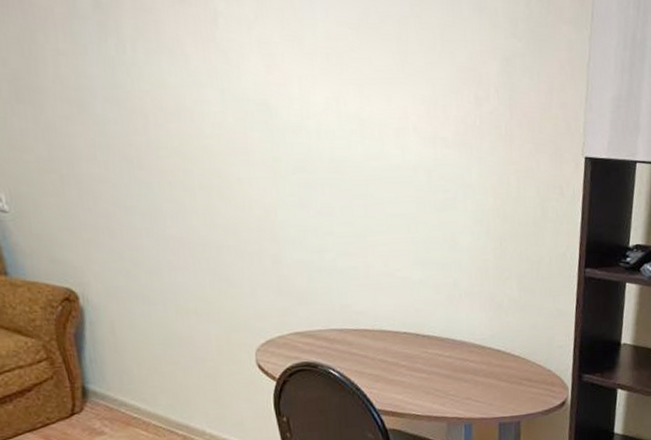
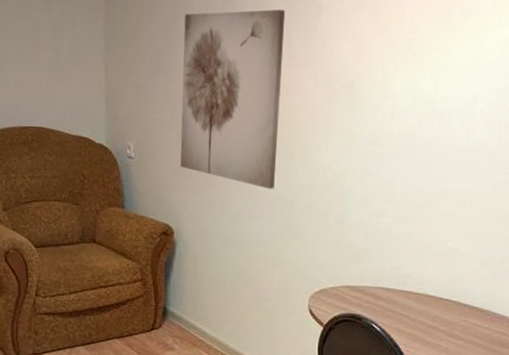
wall art: none [44,16,195,234] -> present [180,9,286,189]

